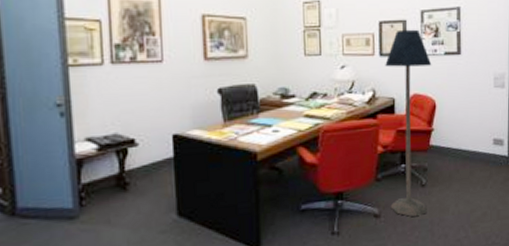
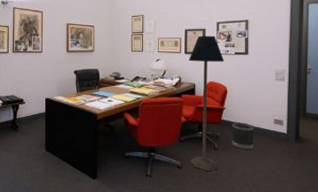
wastebasket: none [442,147,470,182] -> present [231,123,254,150]

